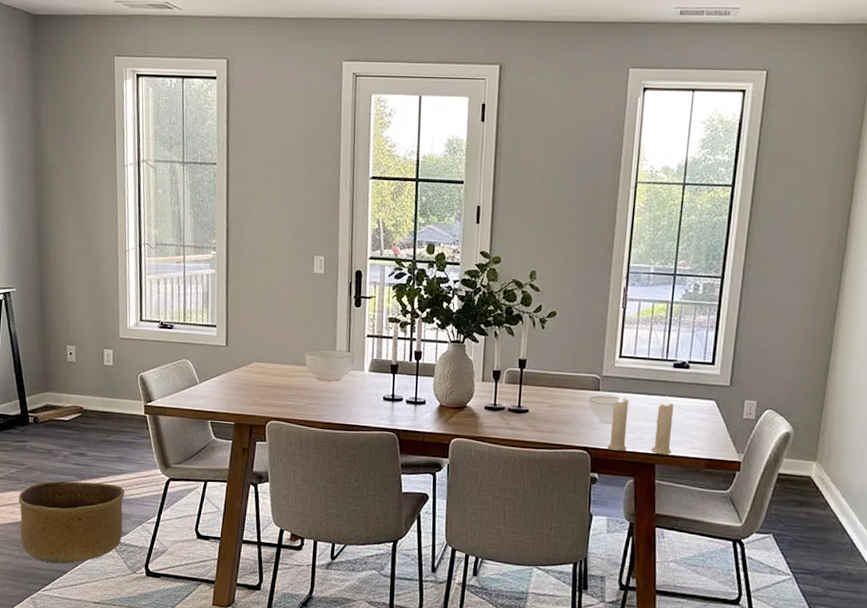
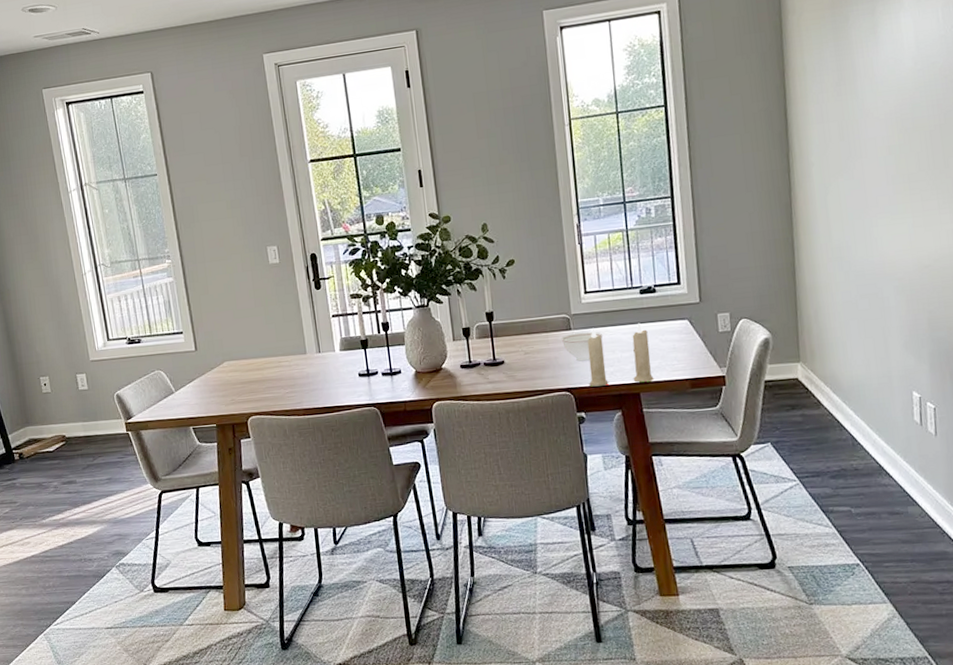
basket: present [18,480,125,564] -> none [16,507,124,597]
bowl: present [304,349,355,382] -> none [273,334,324,368]

